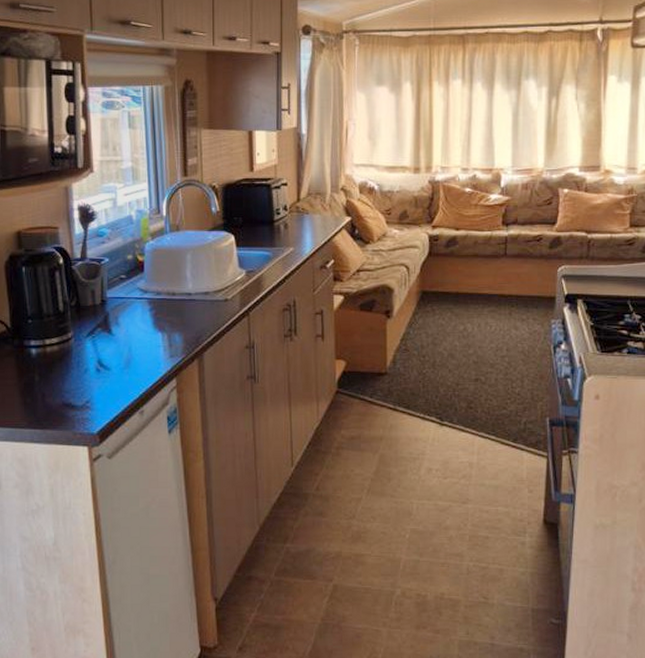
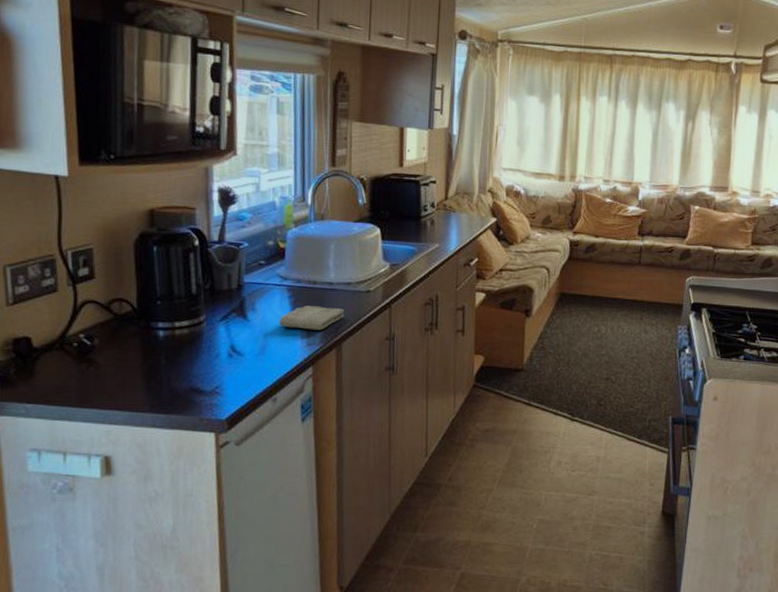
washcloth: none [141,317,204,342] -> present [279,306,345,330]

